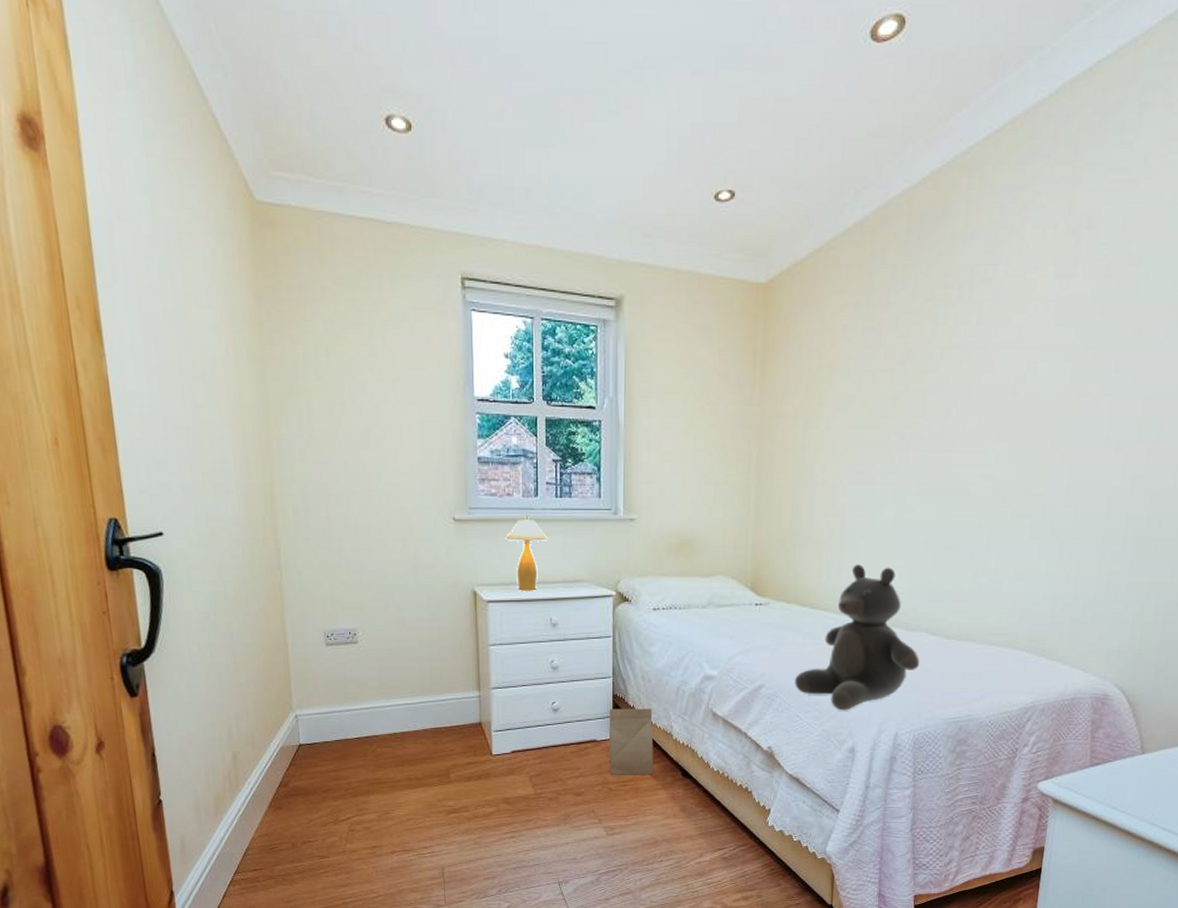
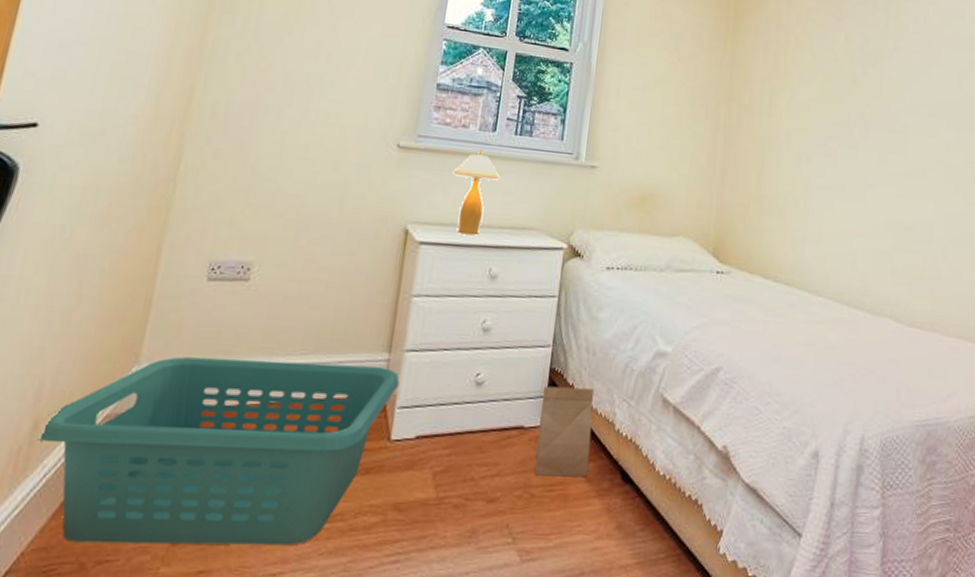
laundry basket: none [239,702,491,830] -> present [37,356,400,546]
teddy bear: present [794,564,920,711] -> none [754,237,885,405]

